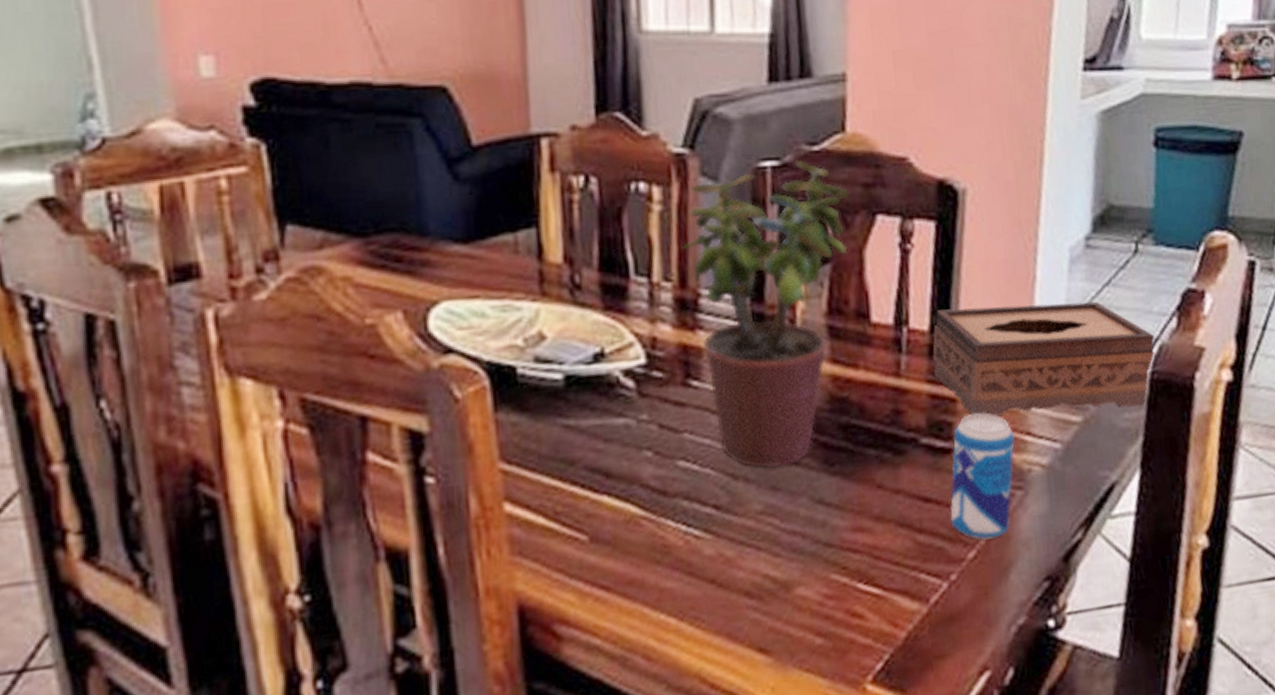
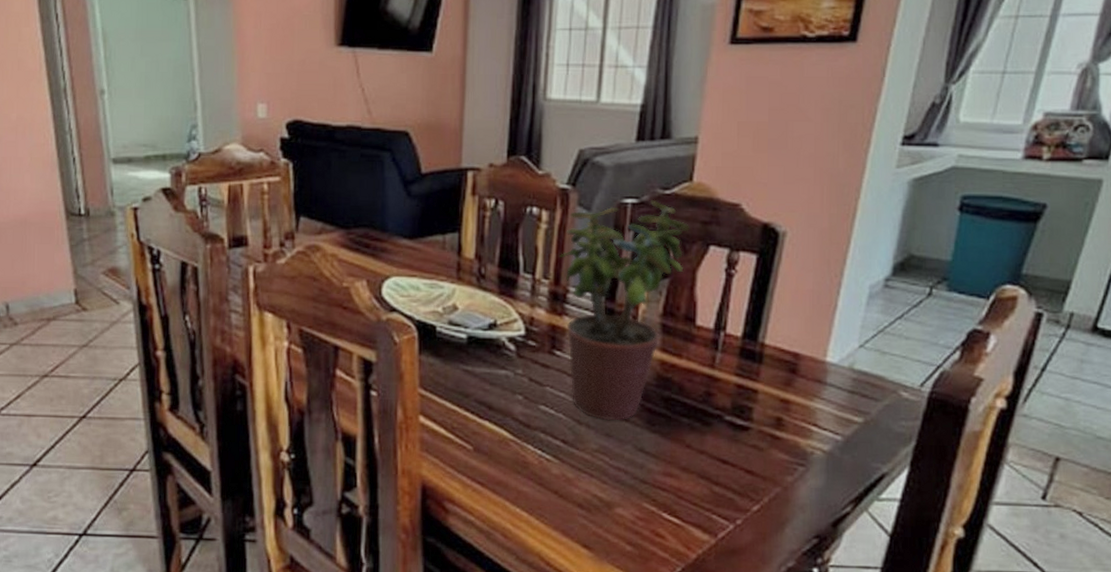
tissue box: present [932,302,1156,416] -> none [742,322,938,418]
beverage can: present [950,413,1015,540] -> none [742,404,803,499]

